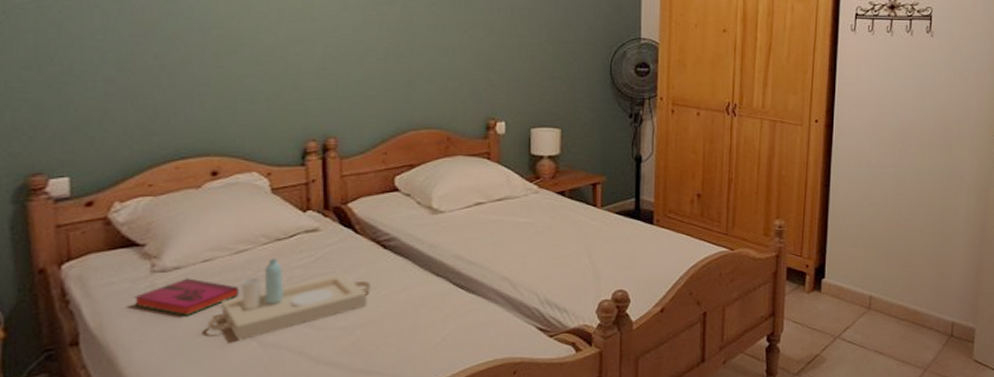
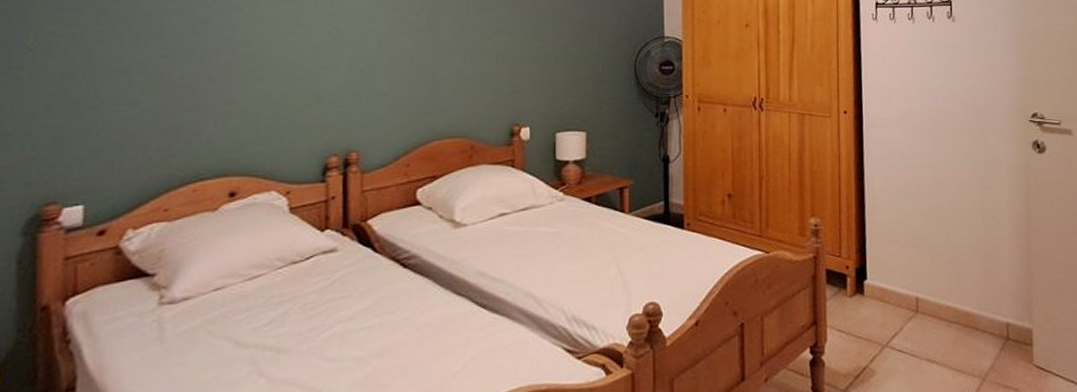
hardback book: present [133,278,240,317] -> none [138,309,250,353]
serving tray: present [206,258,372,341] -> none [213,283,390,379]

